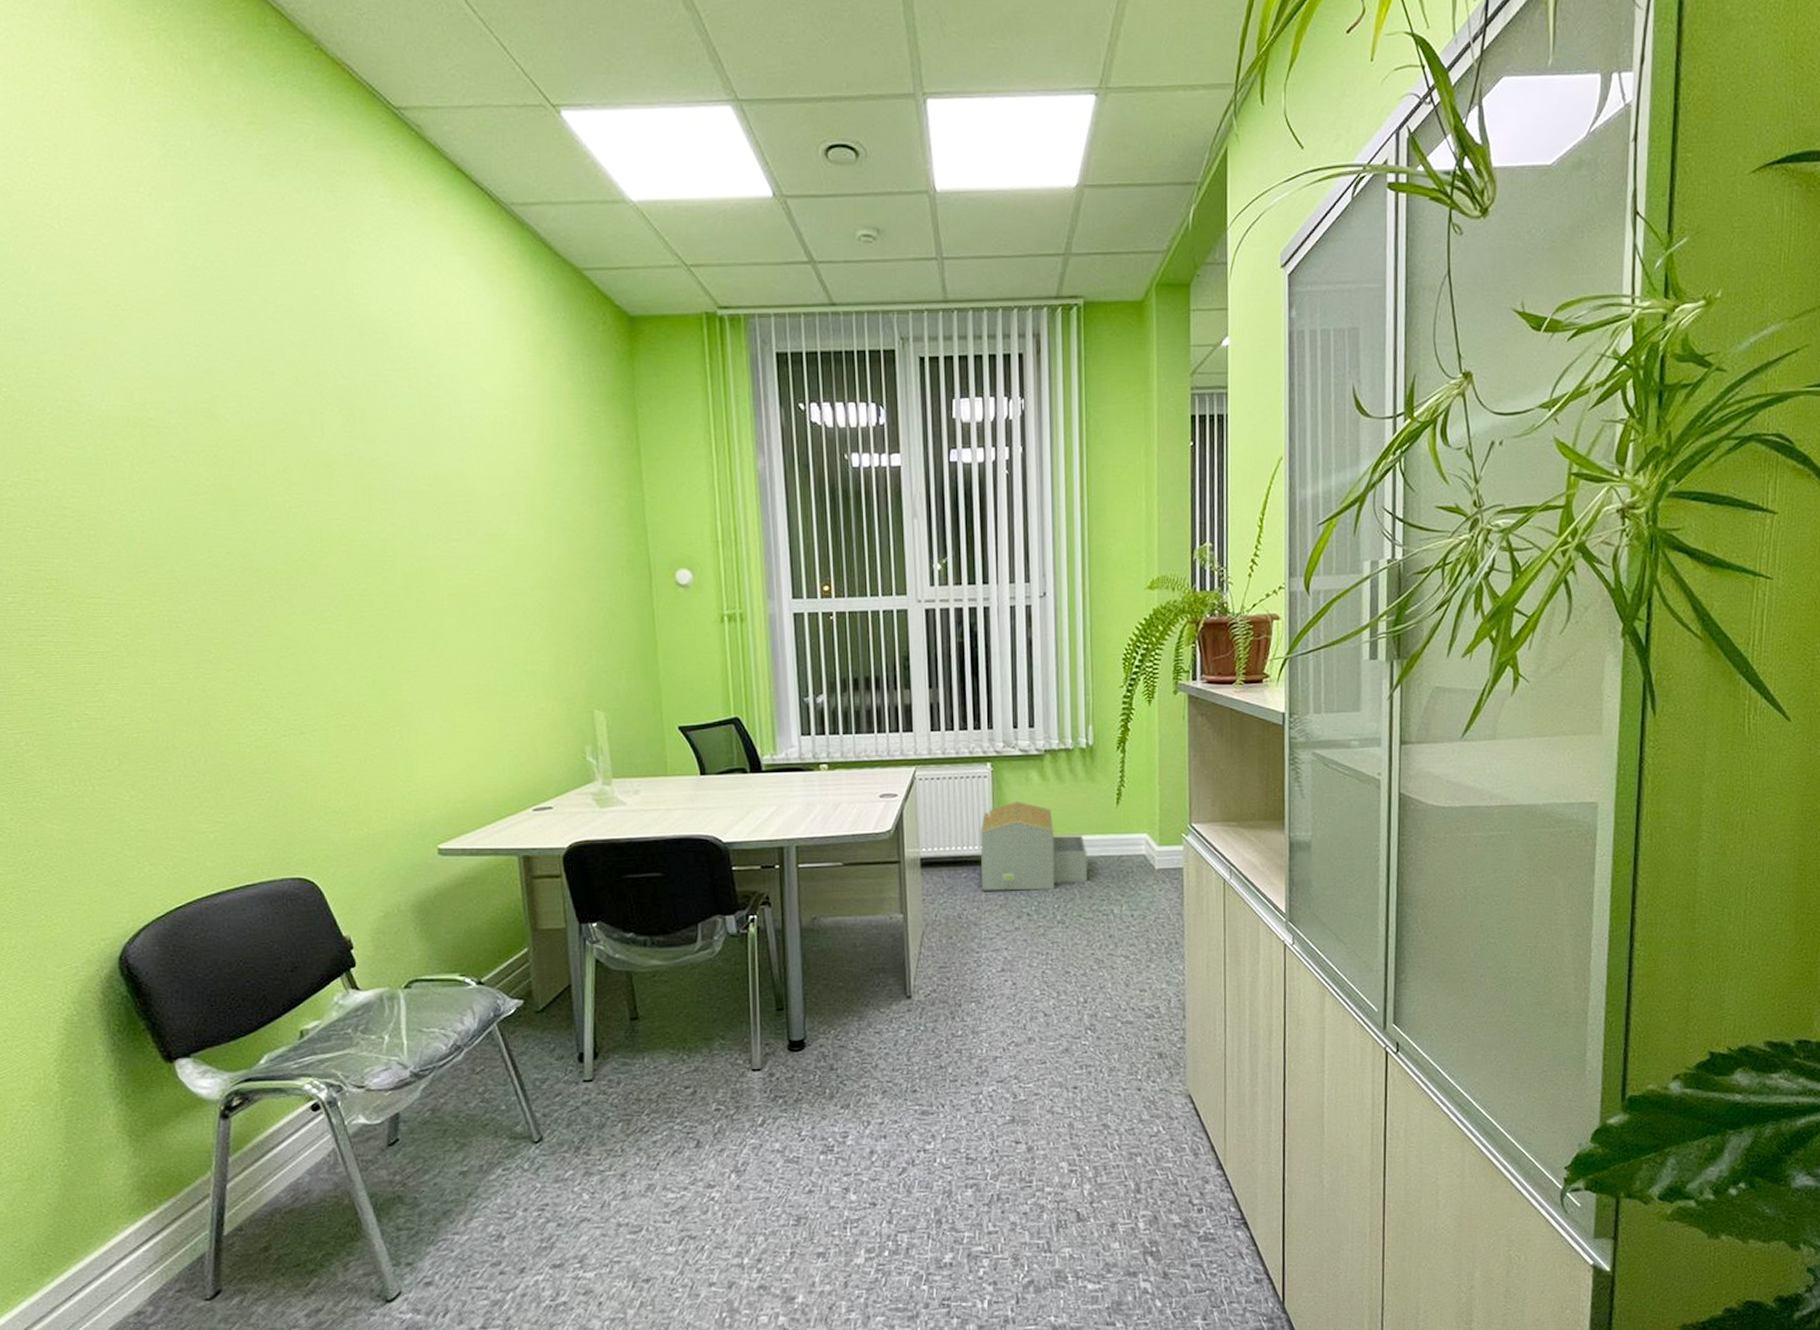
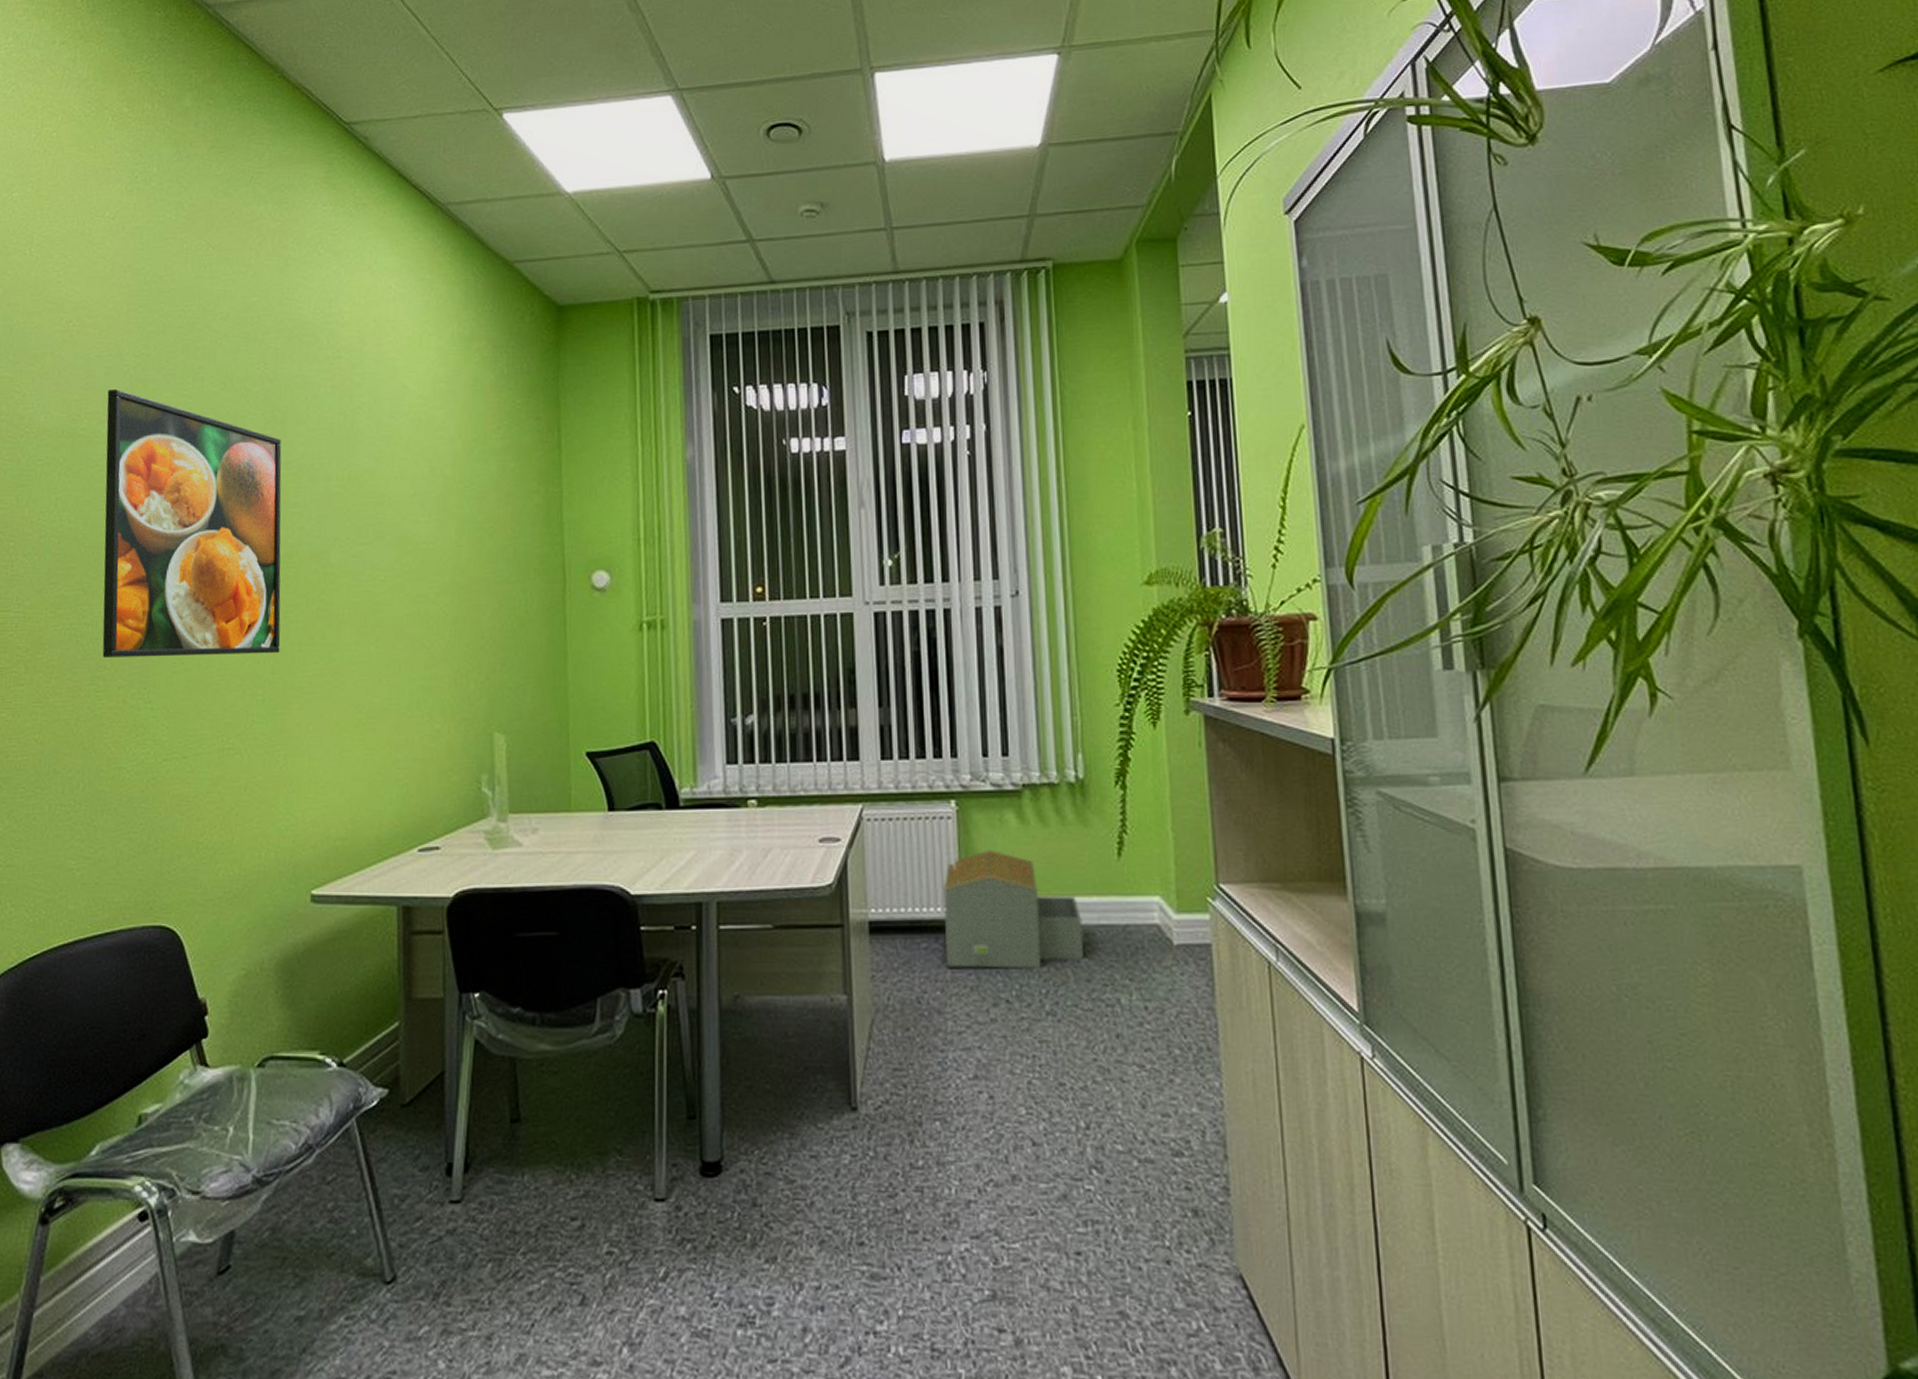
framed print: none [171,380,384,643] -> present [102,390,282,657]

